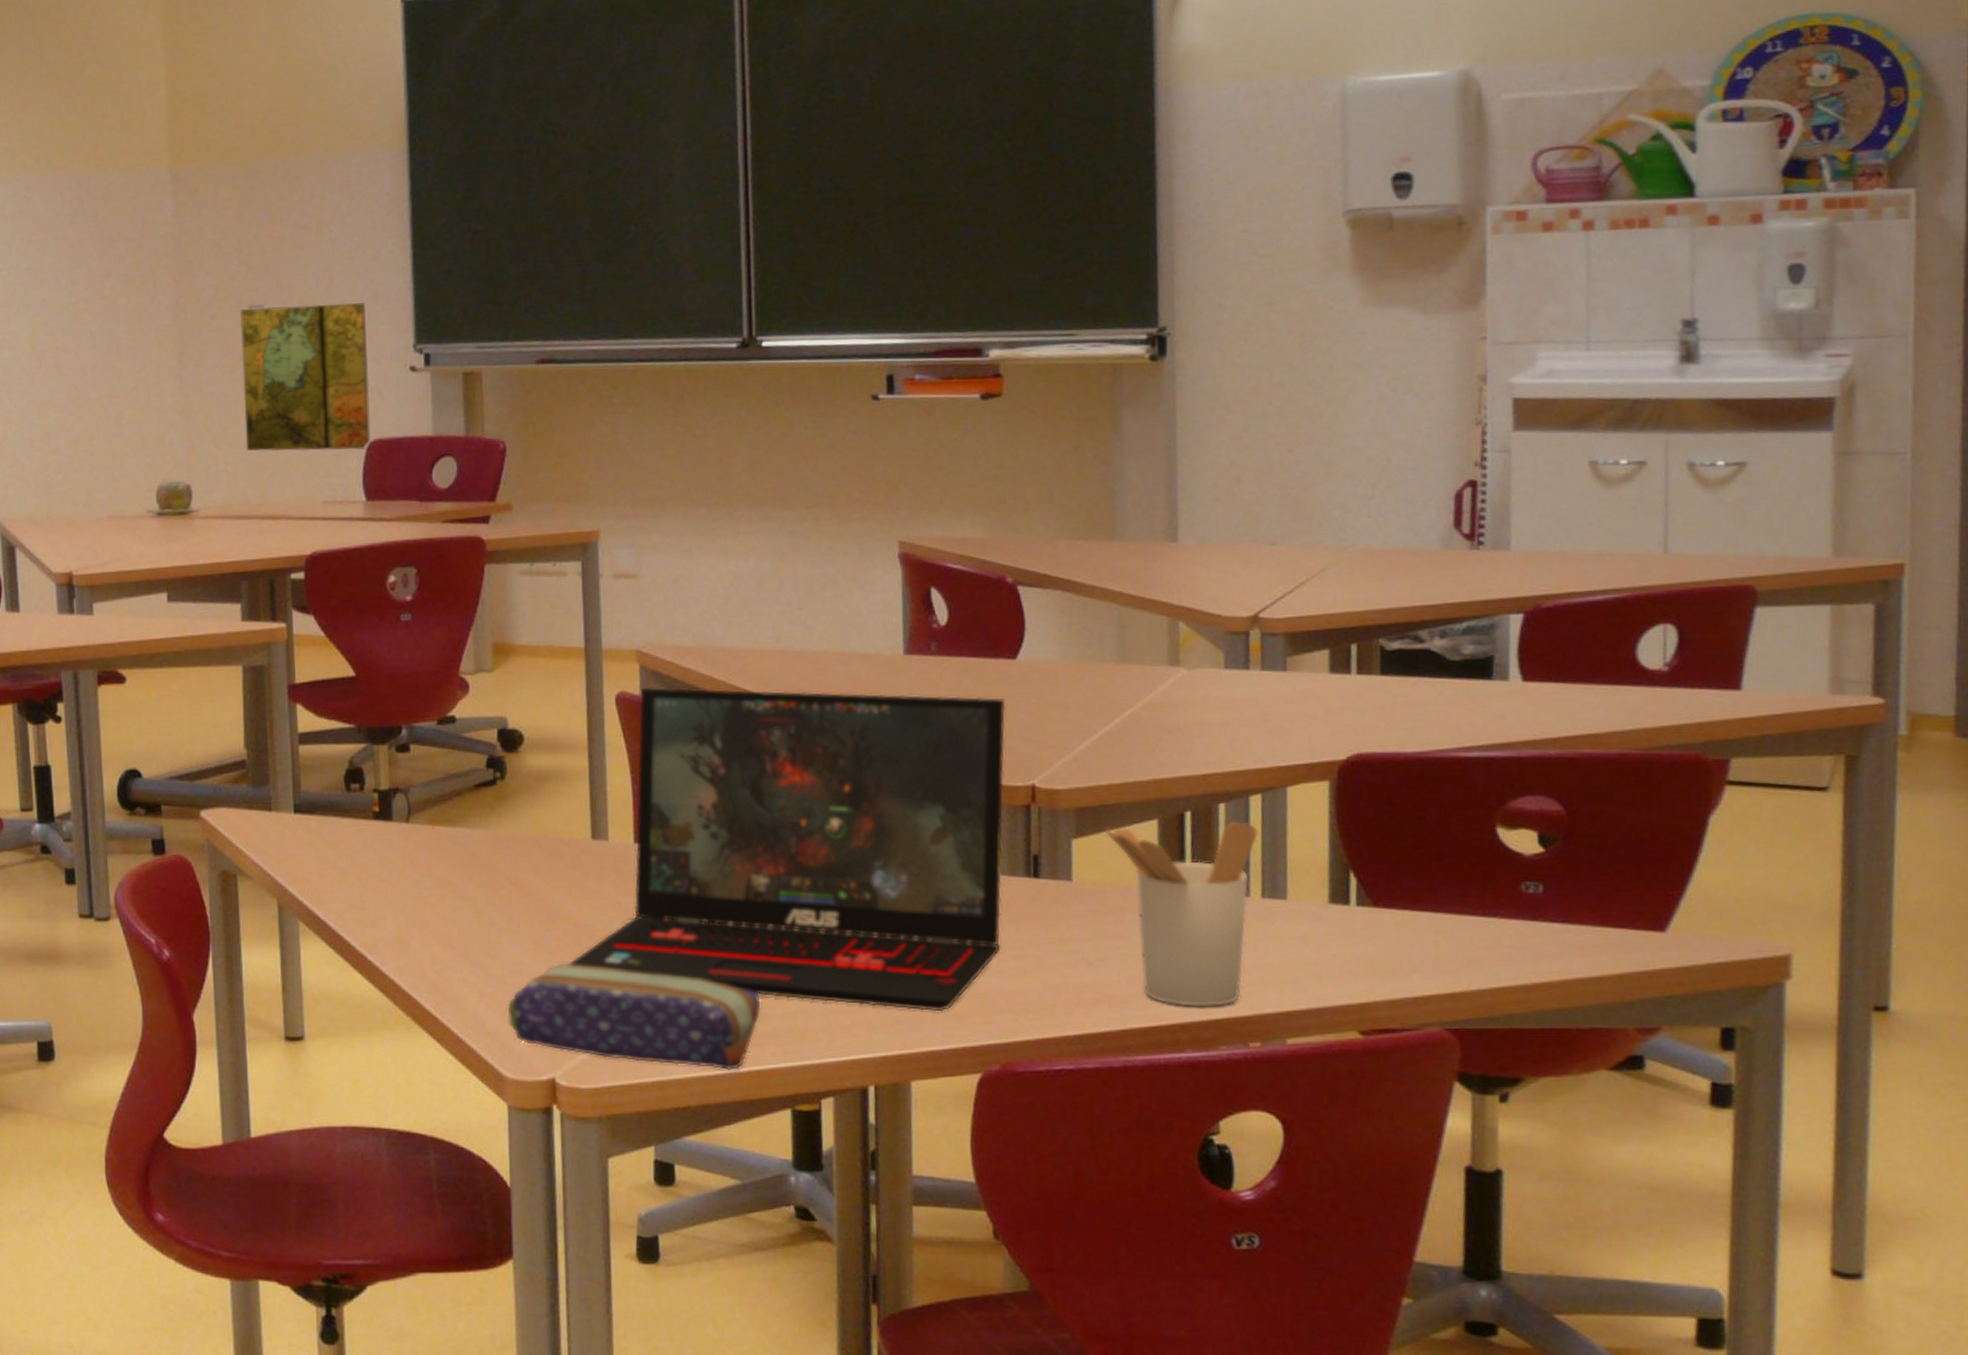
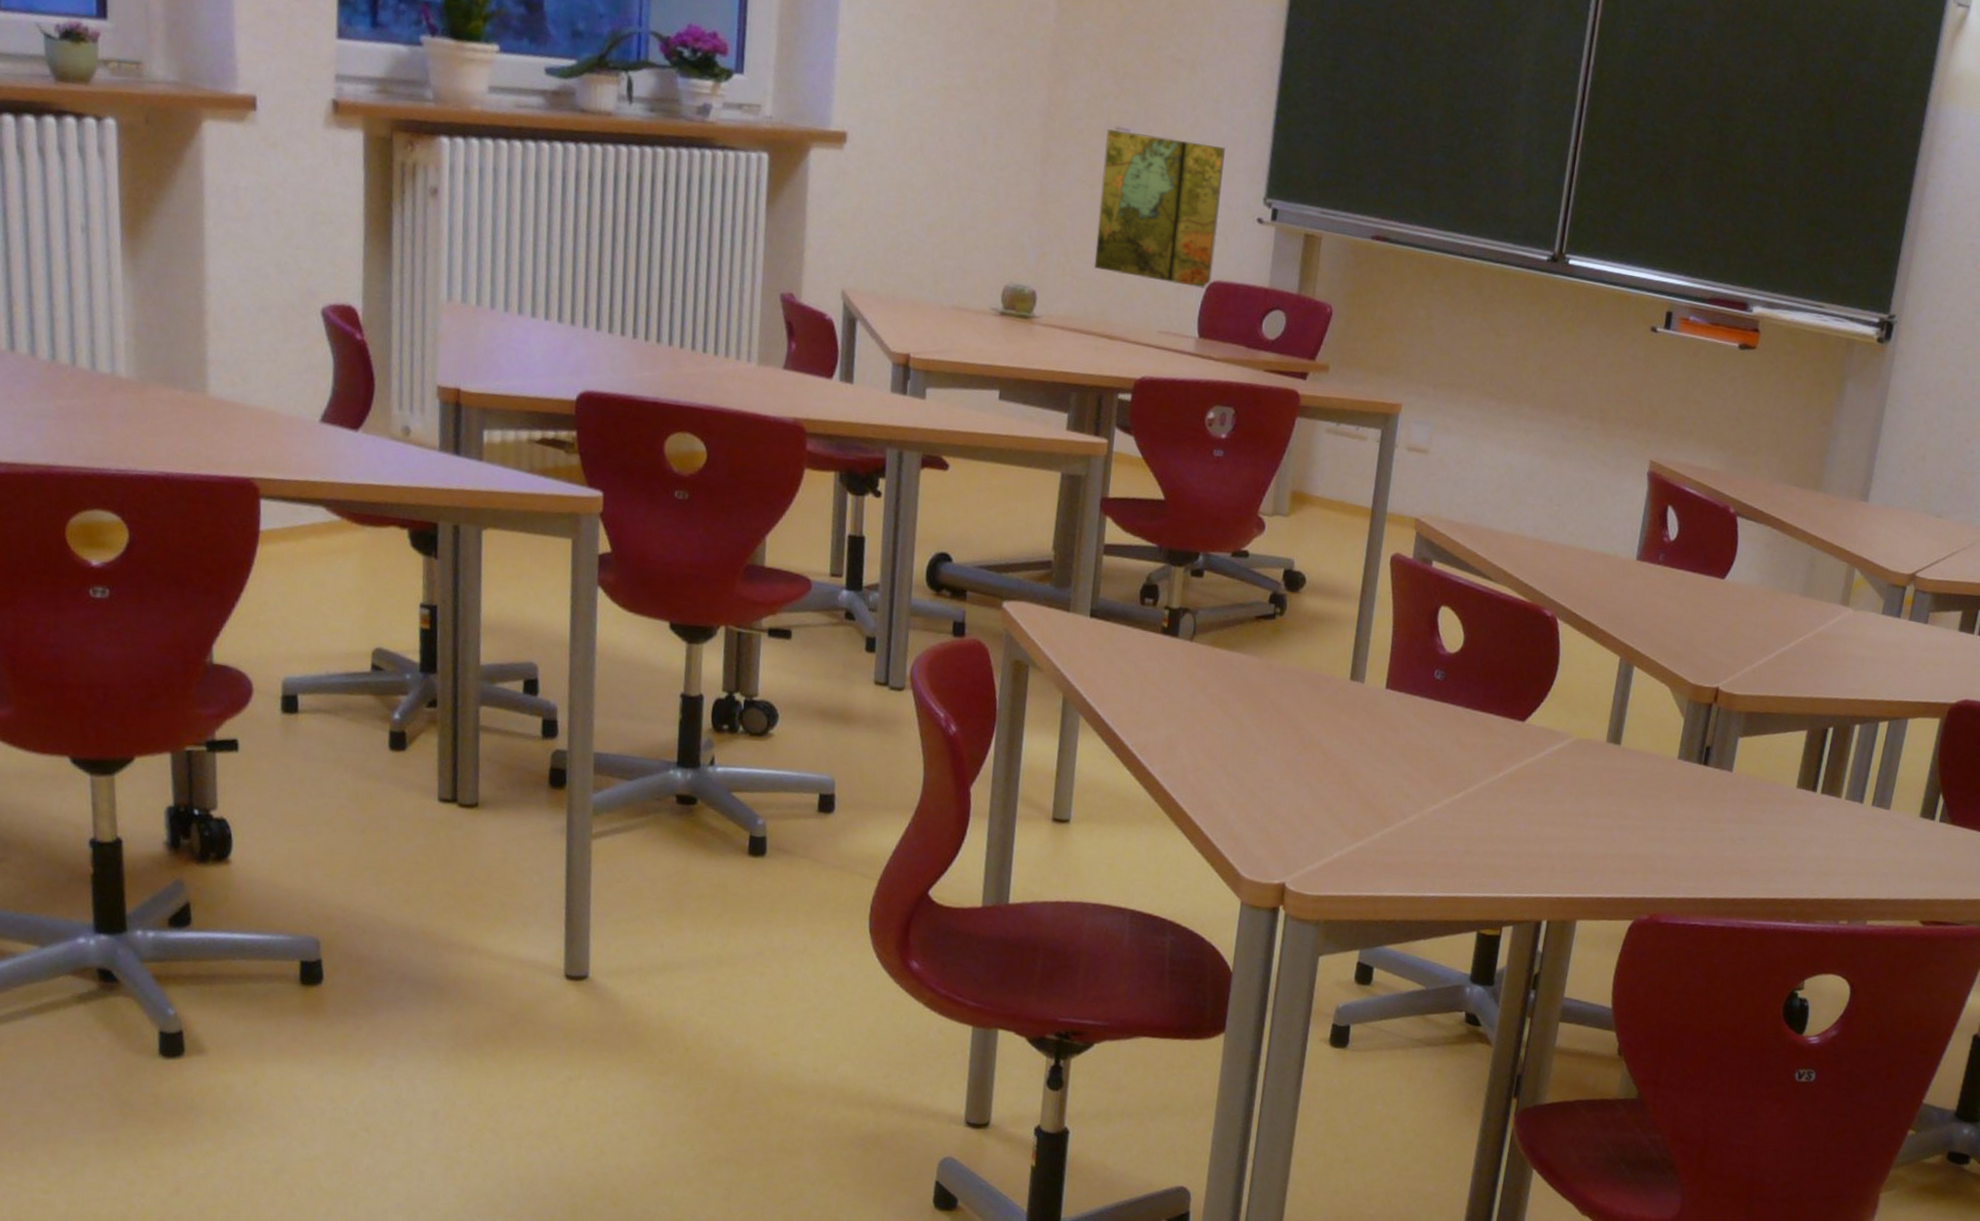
pencil case: present [507,963,762,1071] -> none [1253,785,1470,894]
laptop: present [567,687,1006,1012] -> none [1311,553,1710,866]
utensil holder: present [1104,821,1258,1007] -> none [1765,732,1879,888]

